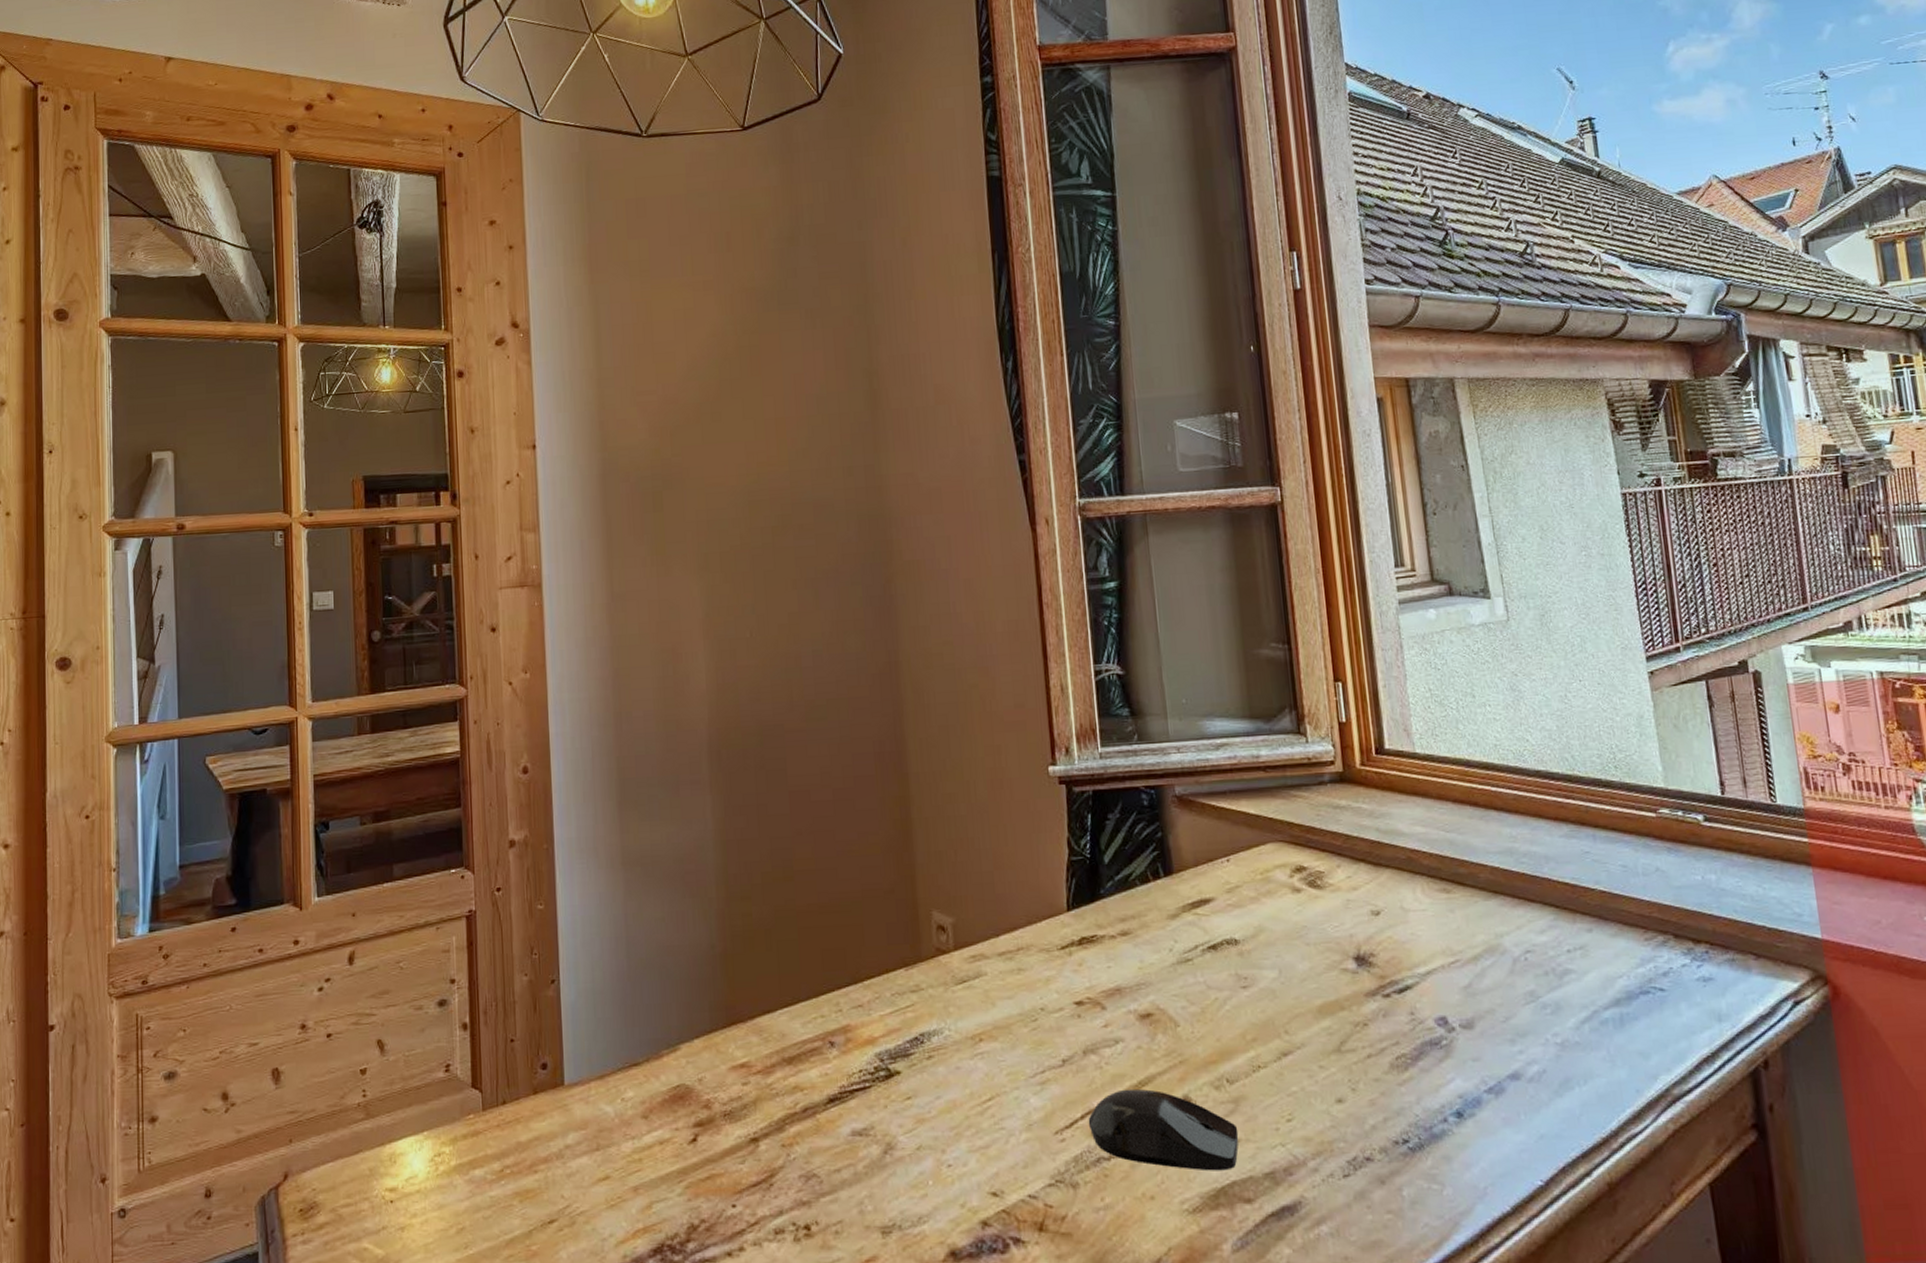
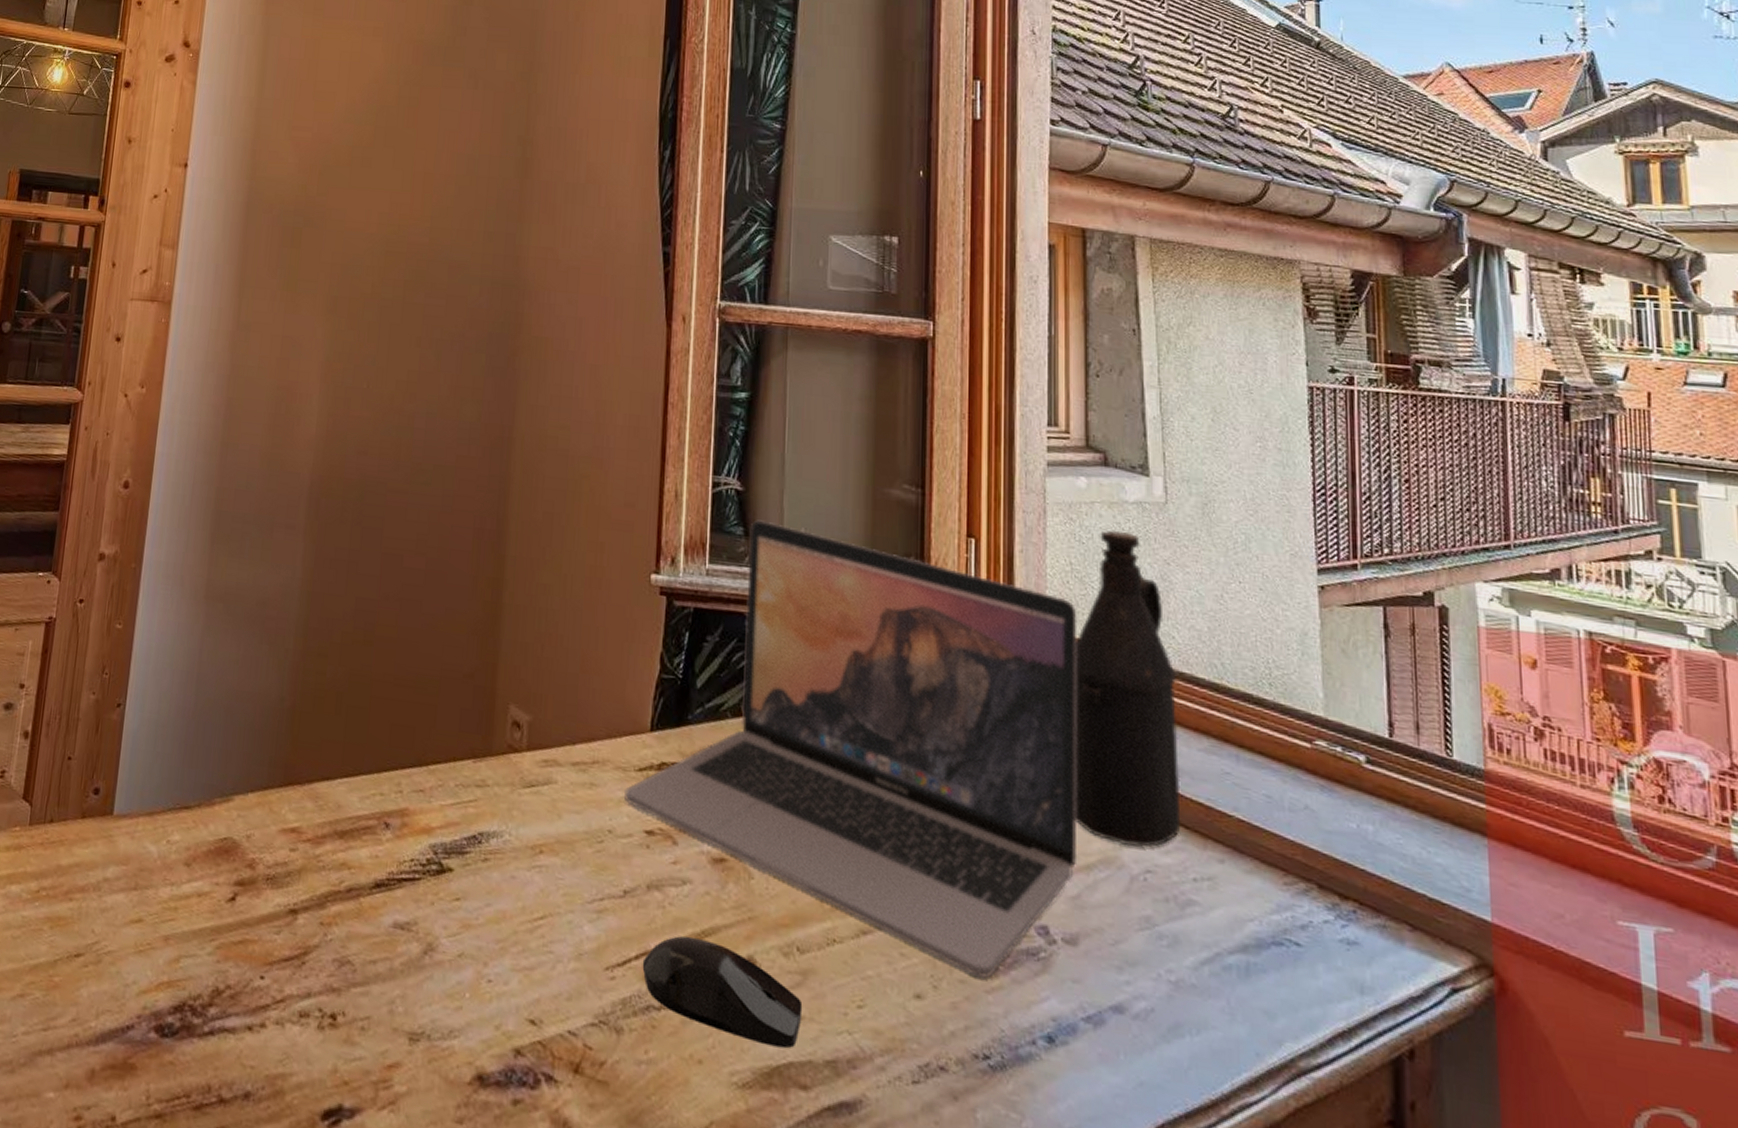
laptop: none [1050,698,1464,1074] -> present [623,519,1078,979]
bottle: none [1442,653,1551,933] -> present [1074,531,1181,847]

